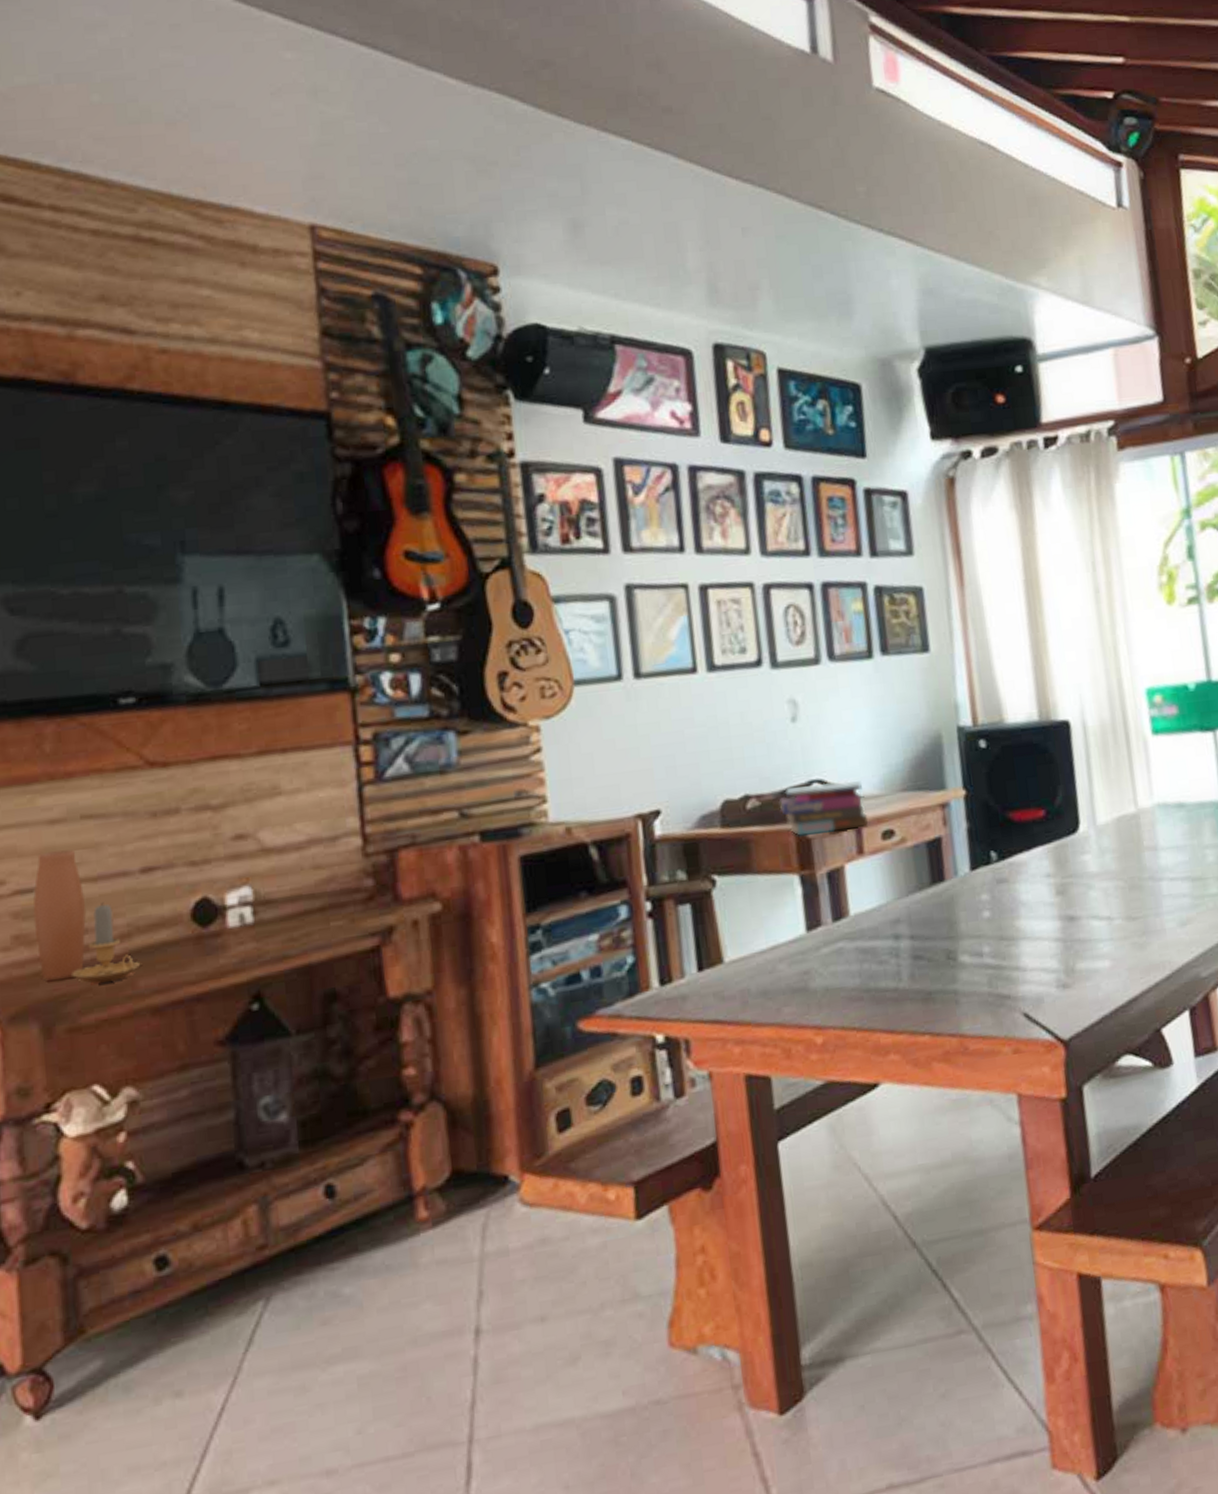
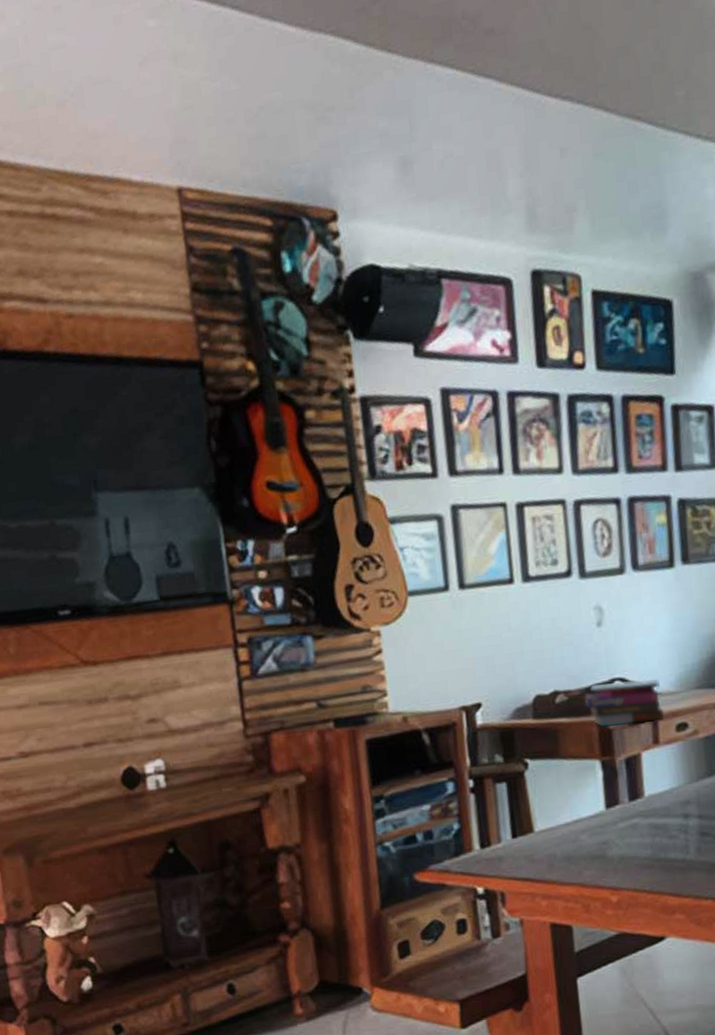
vase: present [32,849,86,981] -> none [11,728,50,826]
candle: present [72,902,140,984] -> none [42,768,88,829]

